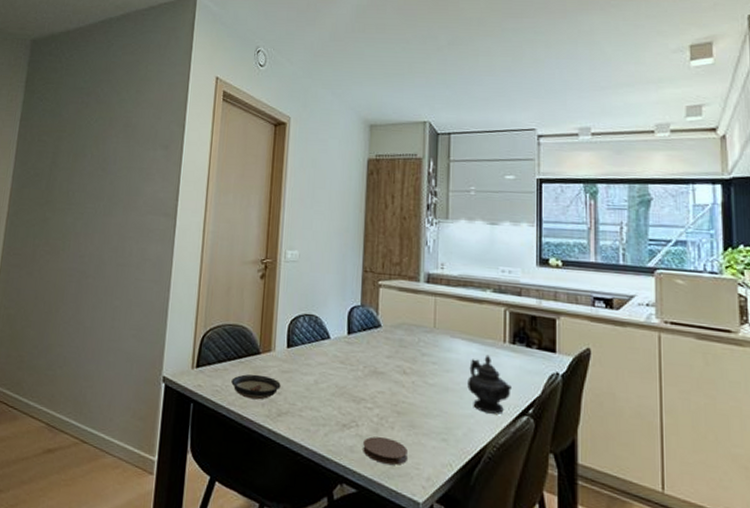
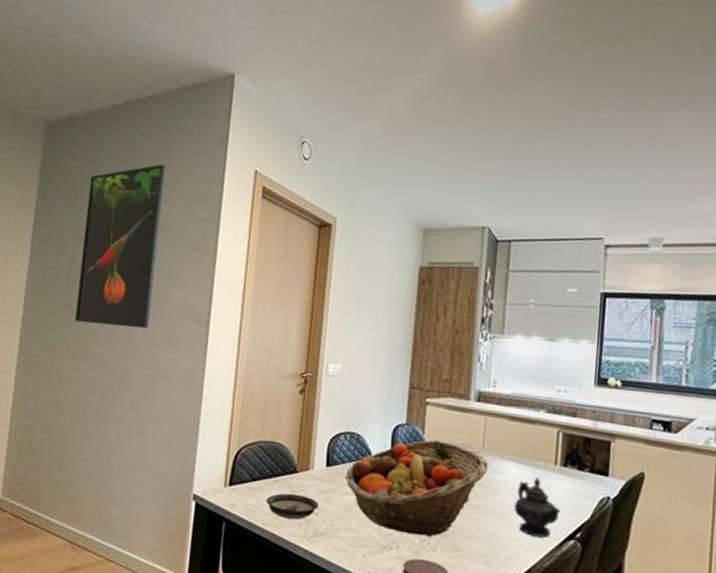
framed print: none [54,73,137,222] -> present [74,164,166,329]
fruit basket: none [305,320,441,415] -> present [345,440,489,537]

